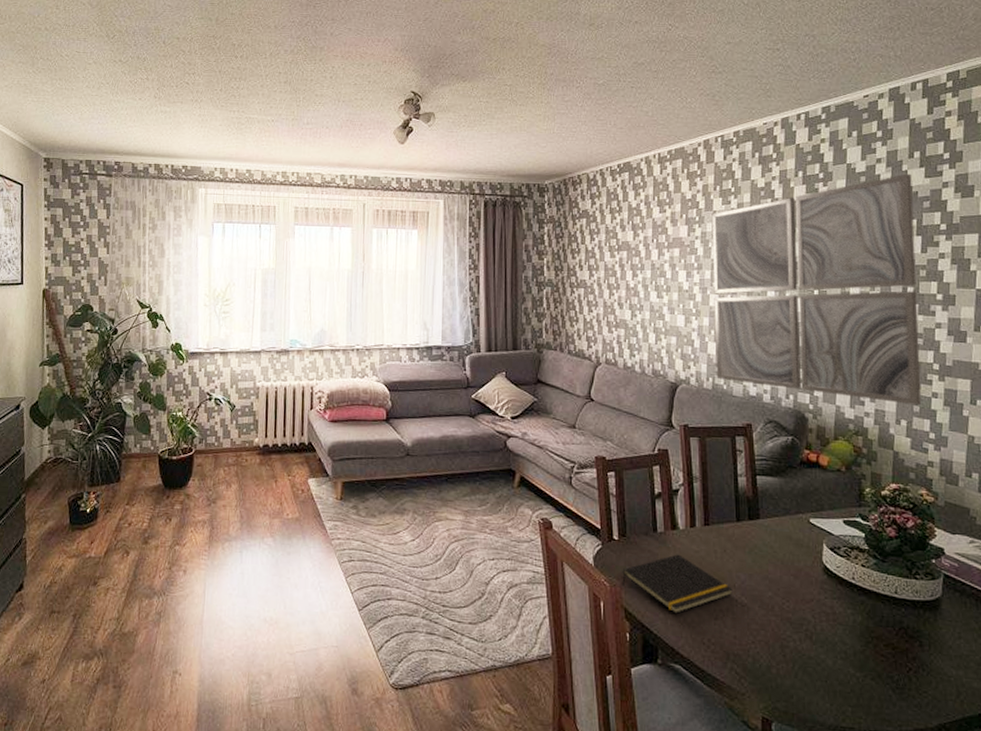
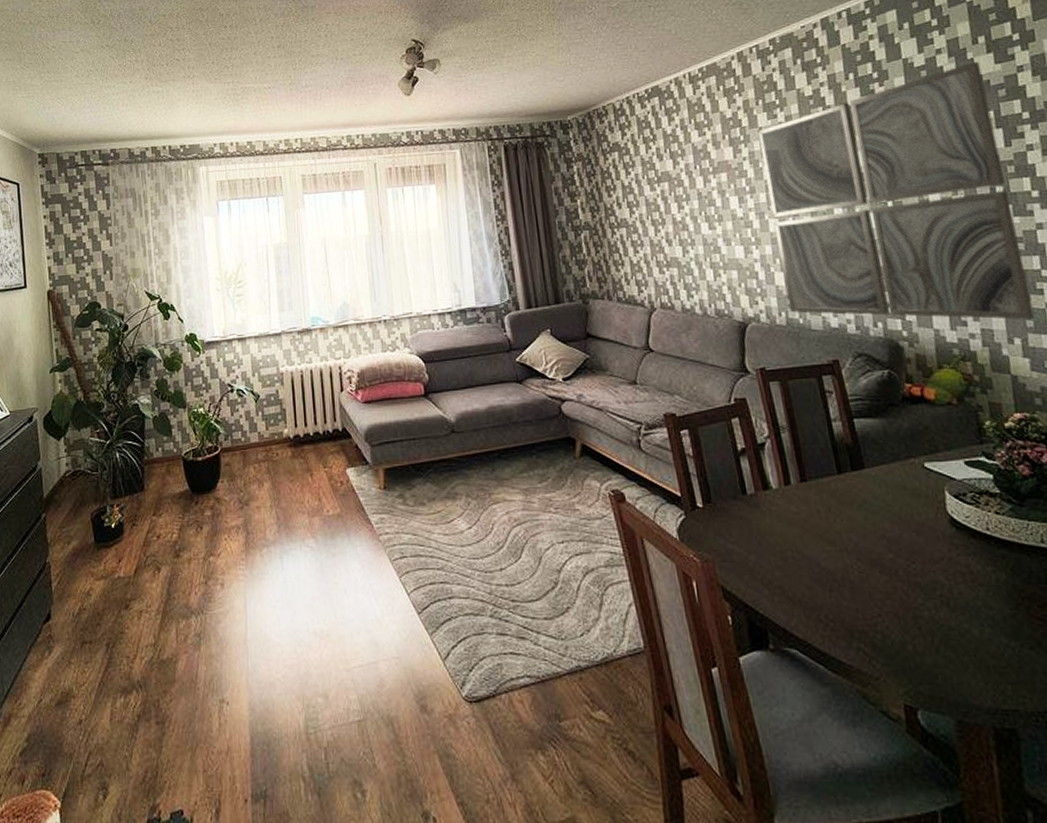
notepad: present [622,554,733,614] -> none [712,518,847,588]

